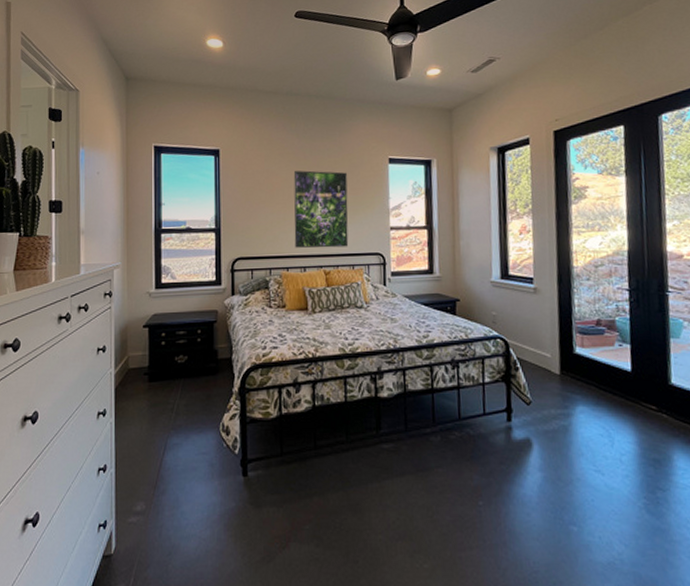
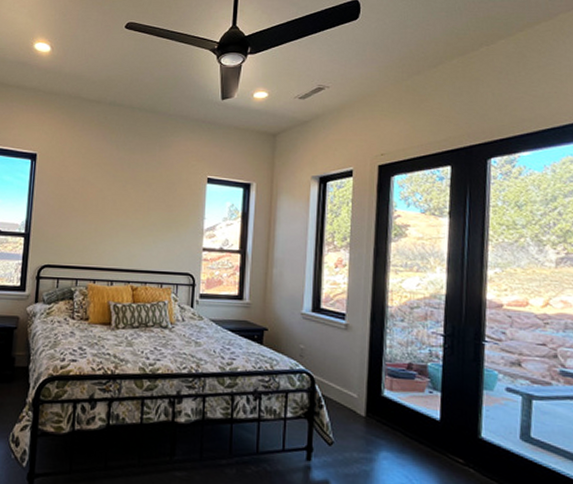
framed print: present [293,170,349,248] -> none [103,181,165,264]

